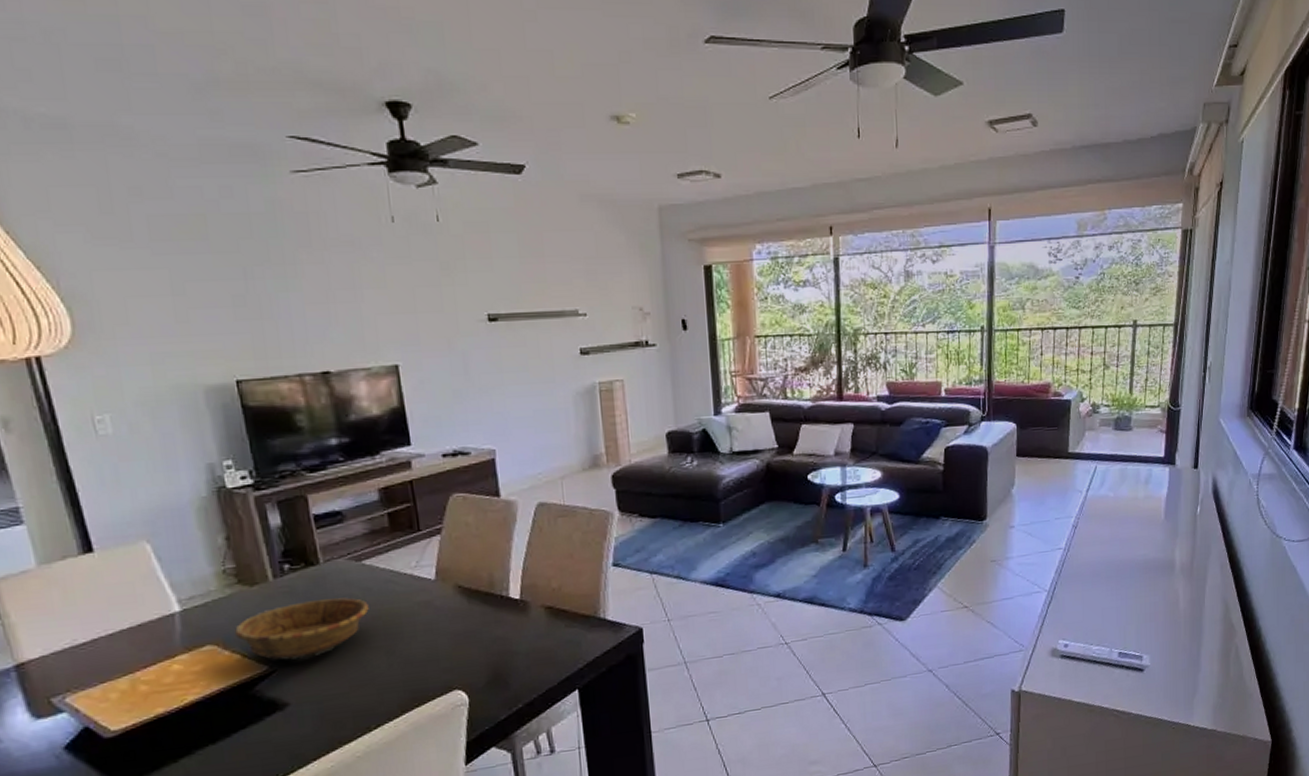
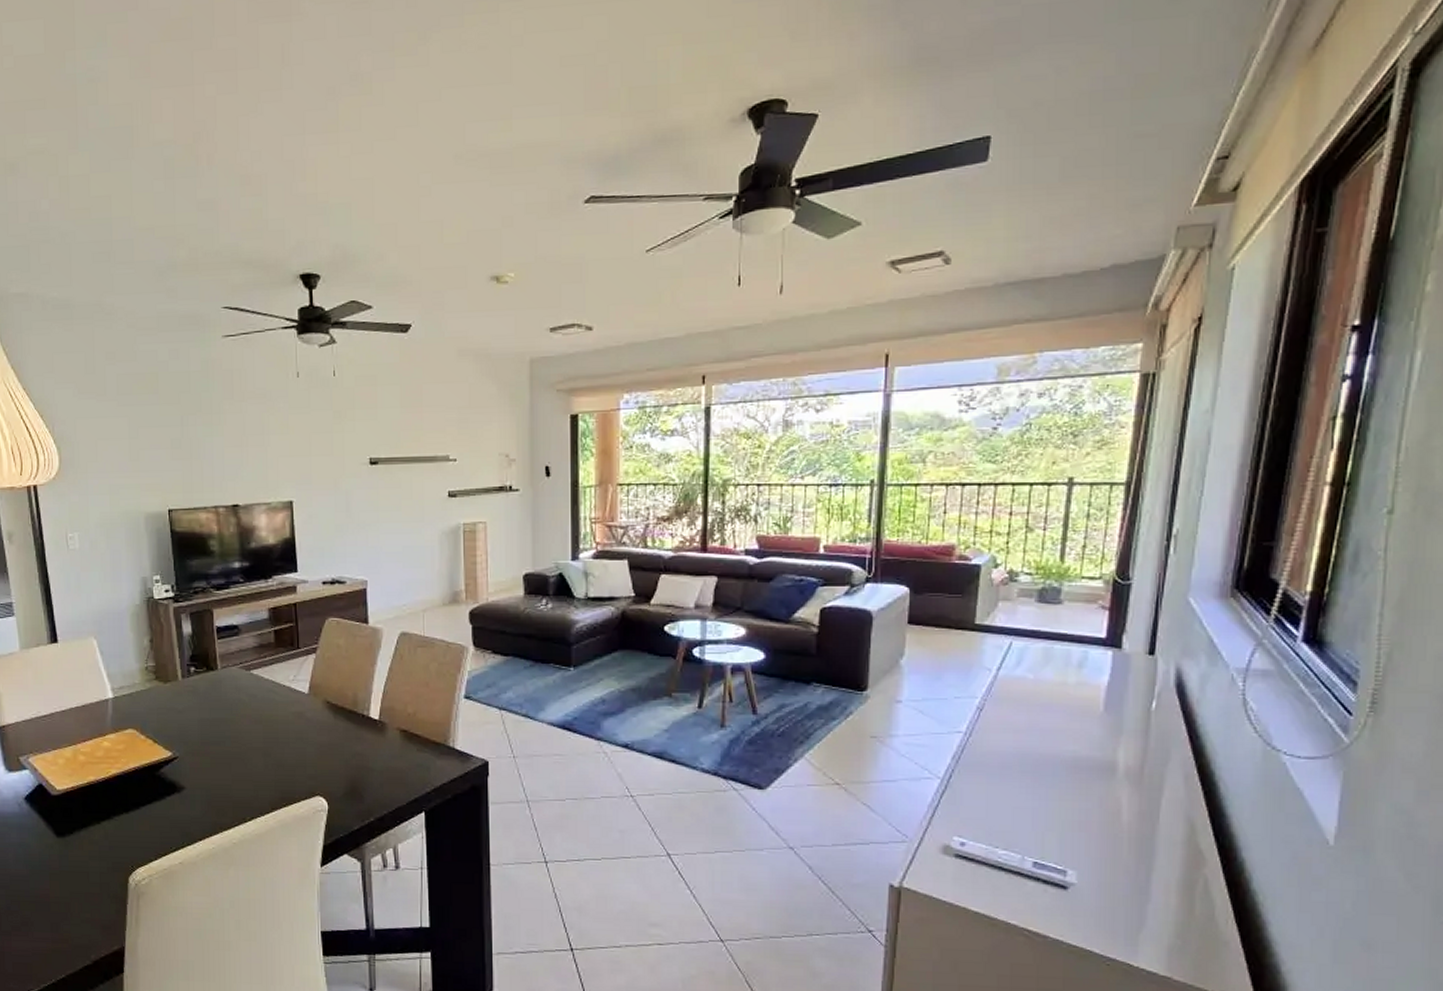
decorative bowl: present [235,597,369,662] -> none [150,701,253,750]

